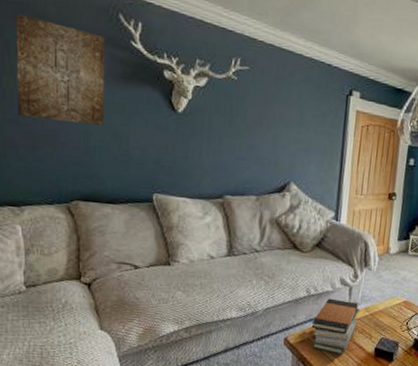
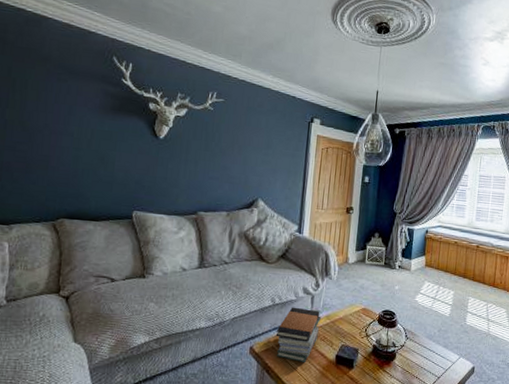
wall art: present [15,13,106,125] -> none [17,56,99,151]

